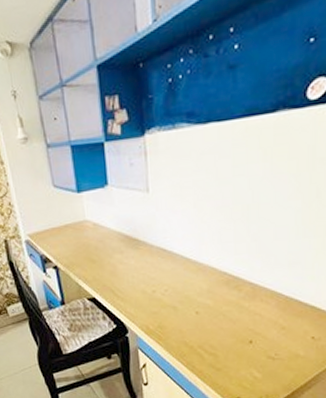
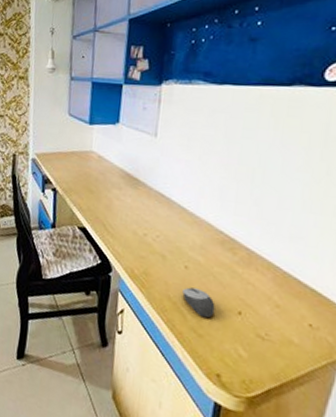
computer mouse: none [197,329,228,353] -> present [182,287,215,318]

